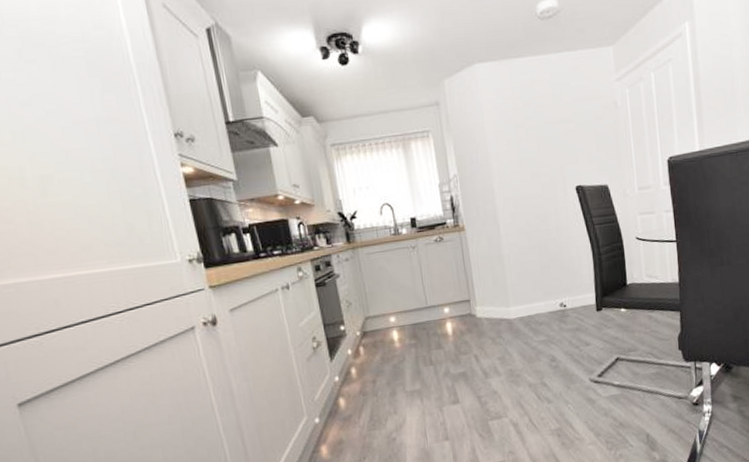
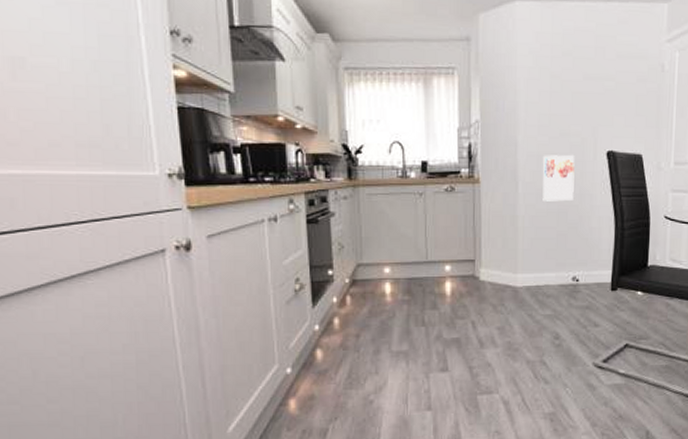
wall art: none [518,193,551,239] -> present [542,154,575,202]

